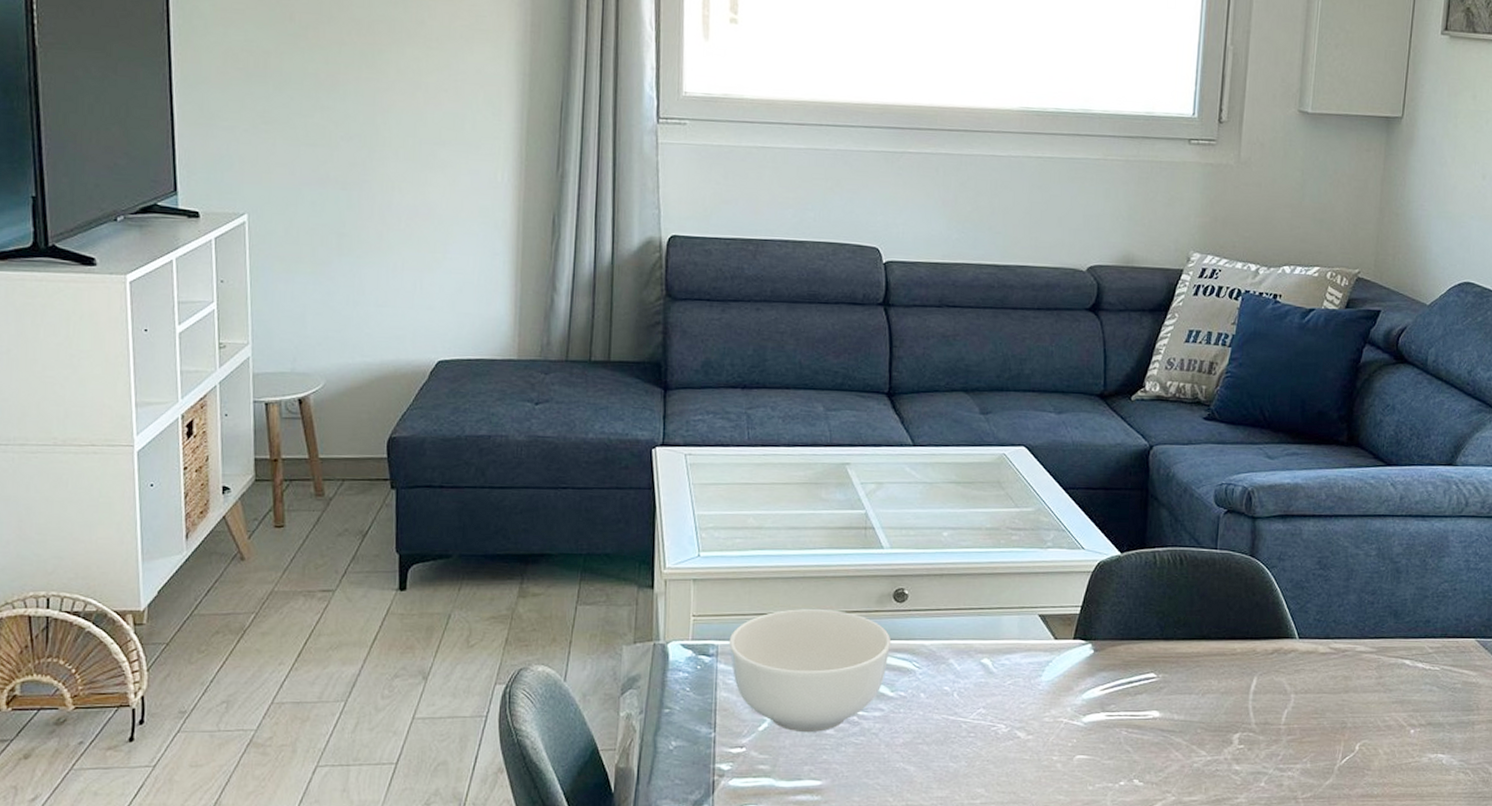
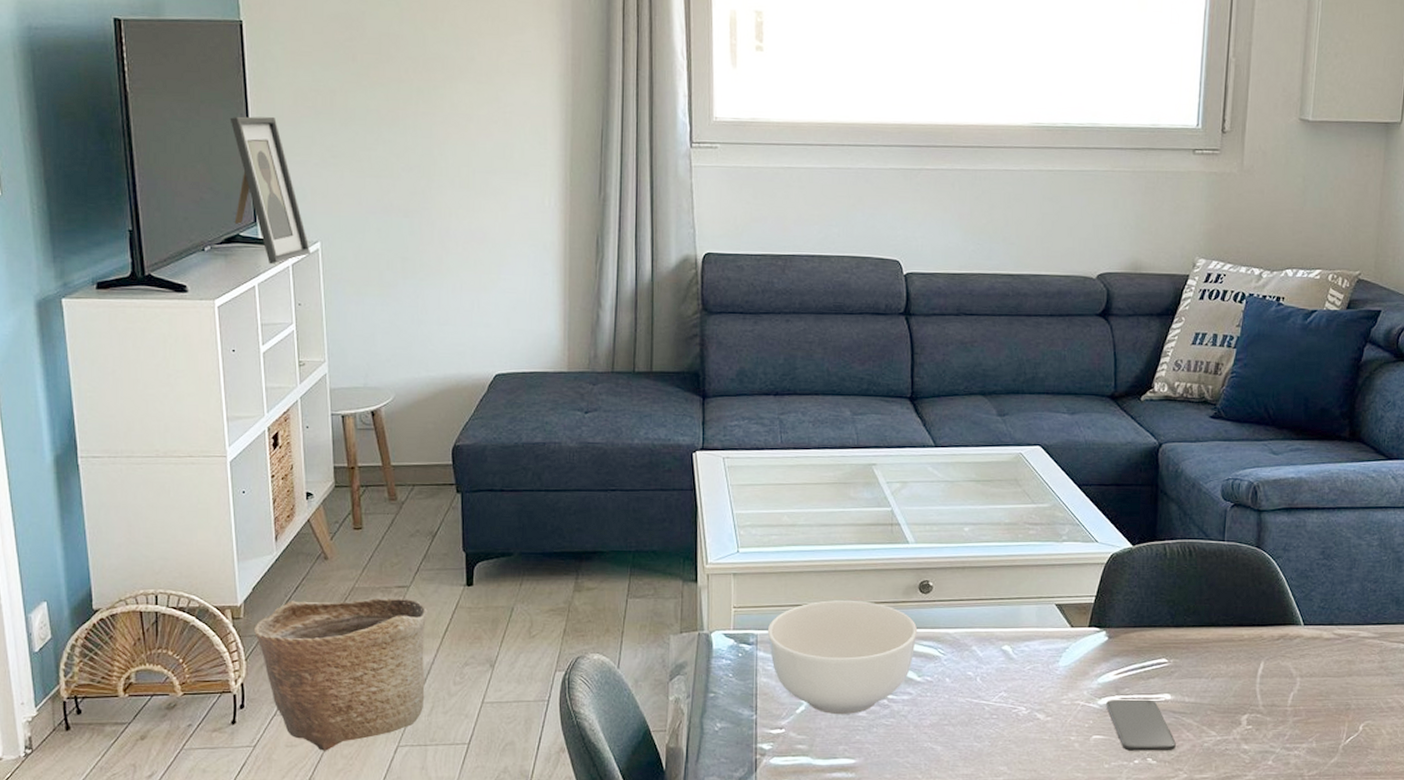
picture frame: none [150,76,237,237] -> present [229,116,311,264]
basket: none [157,602,355,772] -> present [253,597,428,751]
smartphone: none [1090,716,1164,772] -> present [1105,699,1176,751]

